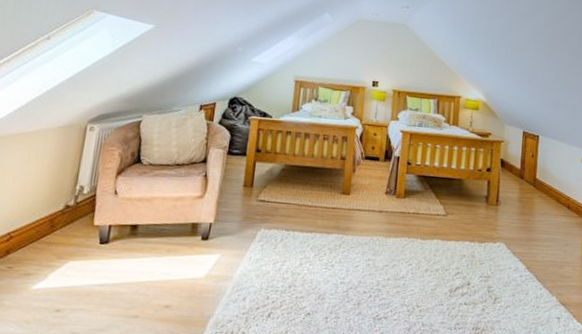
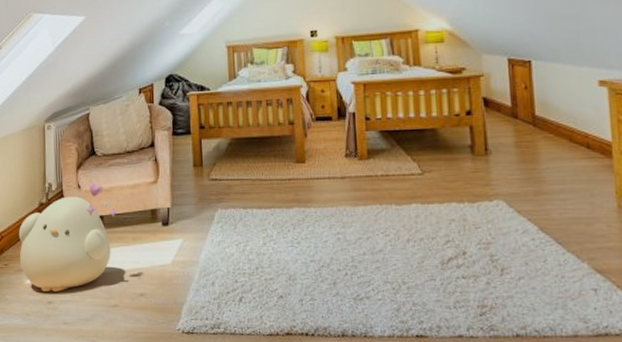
plush toy: none [28,191,154,299] -> present [18,183,117,292]

